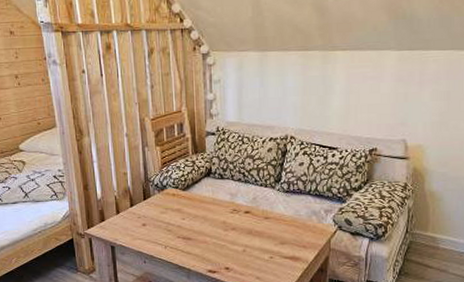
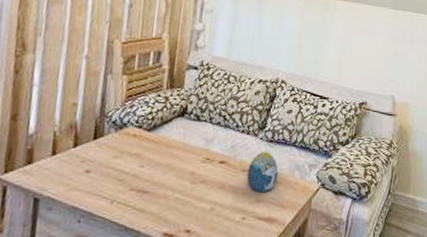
decorative egg: none [269,200,297,236] -> present [246,151,279,193]

